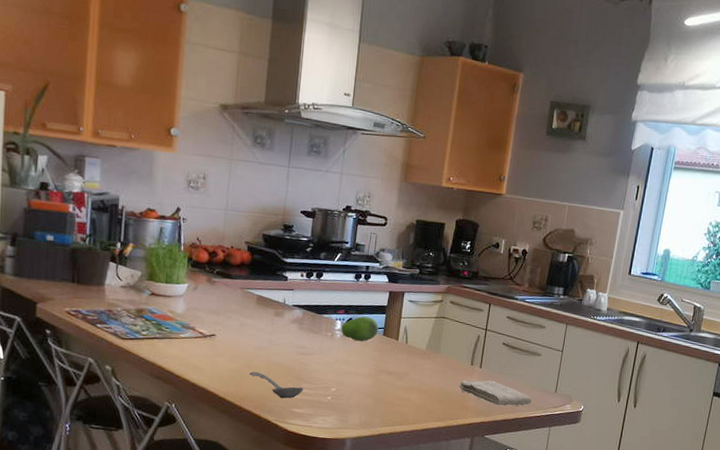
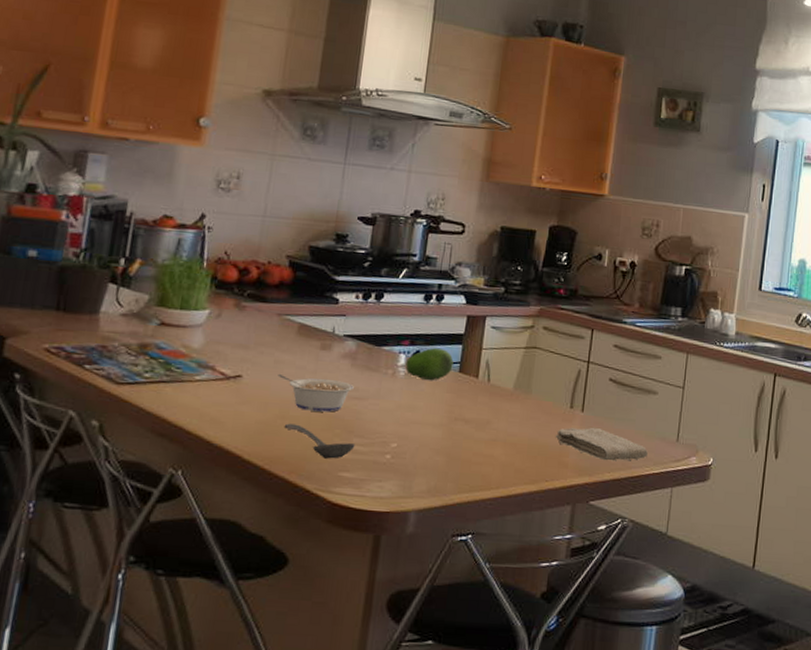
legume: none [243,334,302,364] -> present [278,373,354,412]

